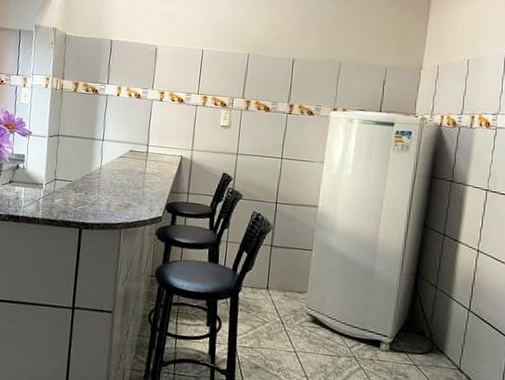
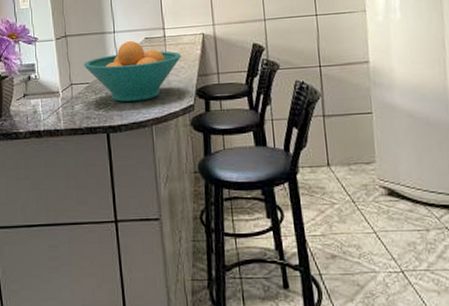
fruit bowl: none [70,150,159,206] -> present [84,40,181,102]

